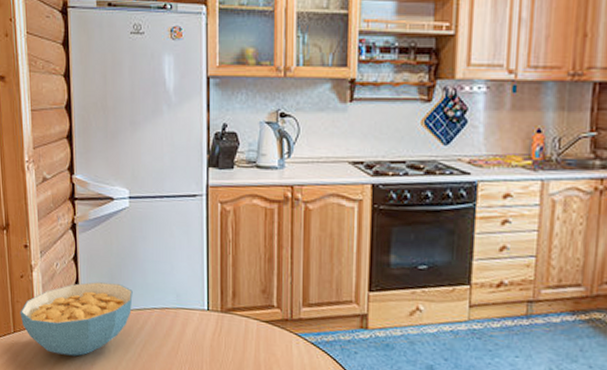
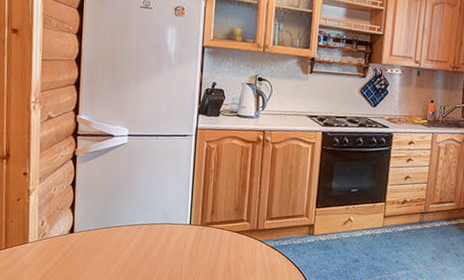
cereal bowl: present [20,282,133,357] -> none [13,203,125,267]

